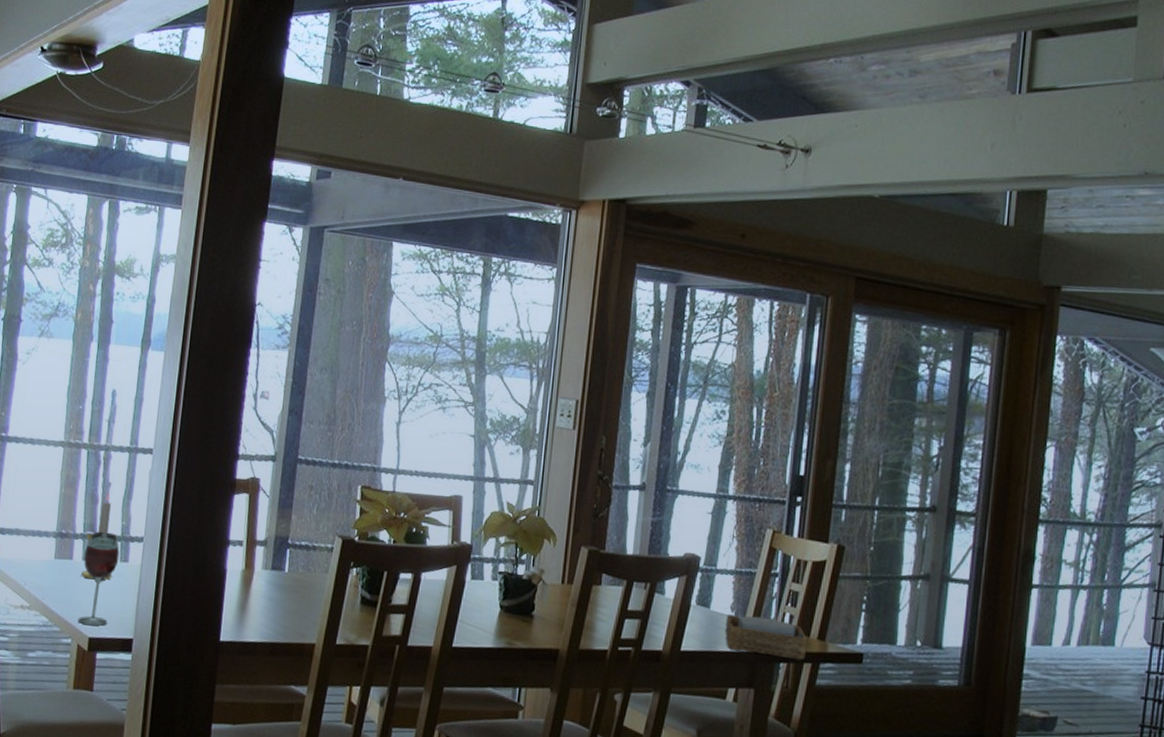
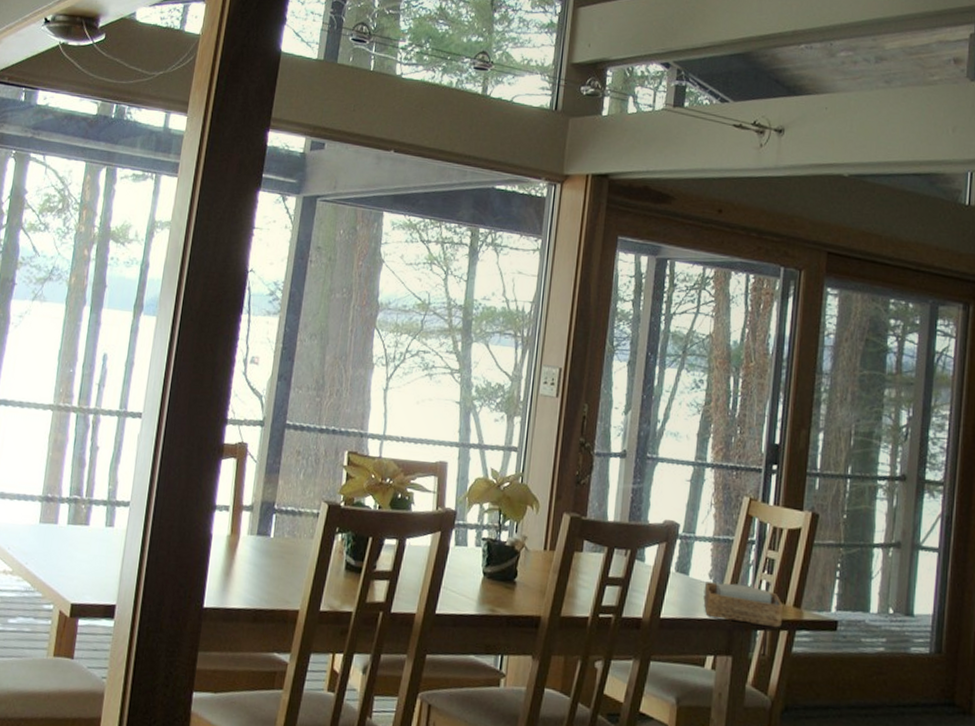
wineglass: present [78,531,120,626] -> none [60,495,106,592]
candlestick: present [81,493,118,580] -> none [66,457,104,545]

